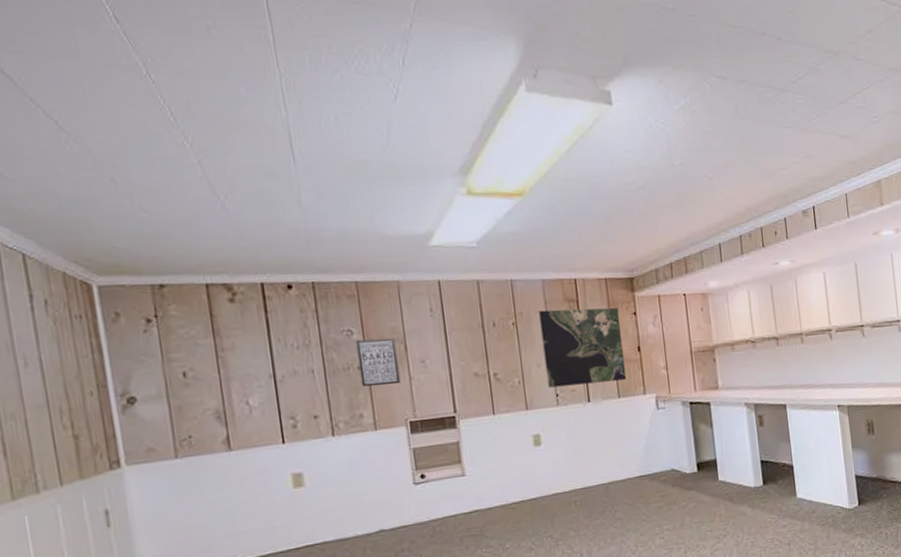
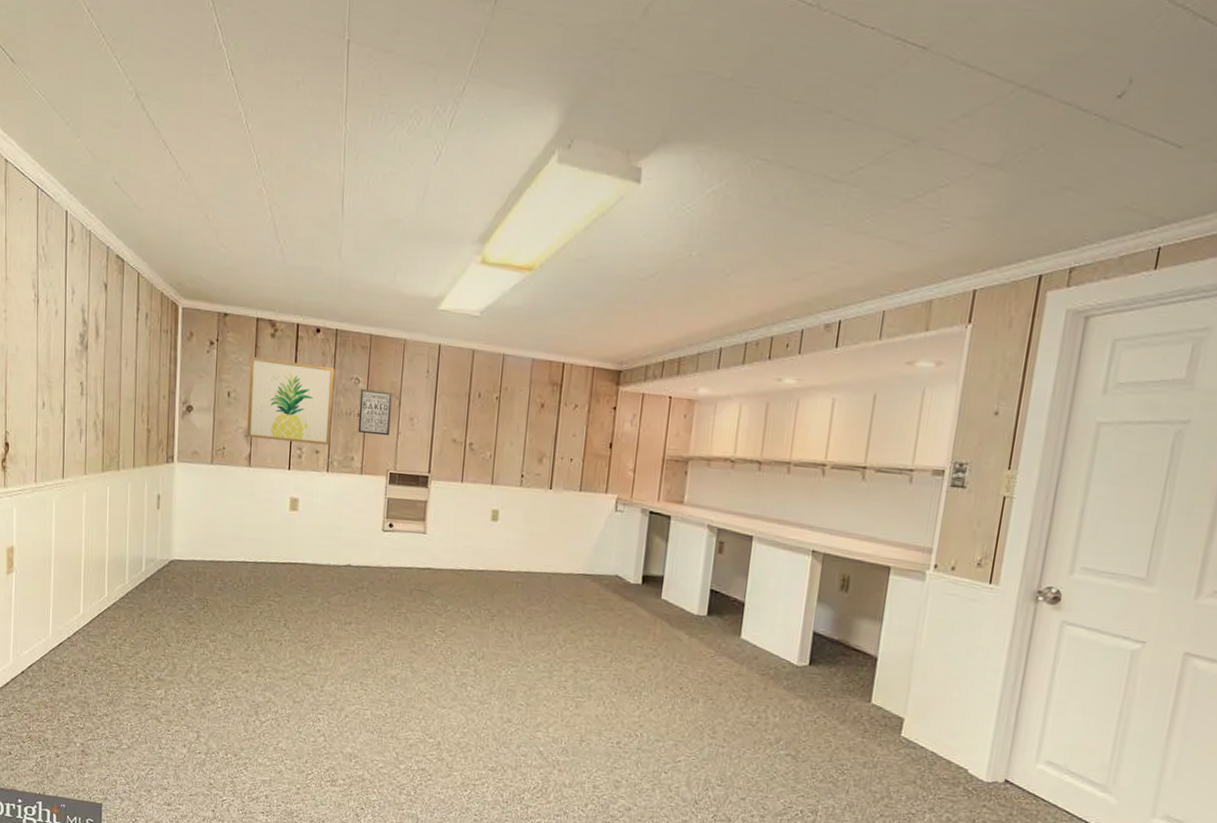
wall art: none [205,323,331,419] -> present [246,356,335,445]
map: present [539,307,627,388] -> none [516,389,600,474]

